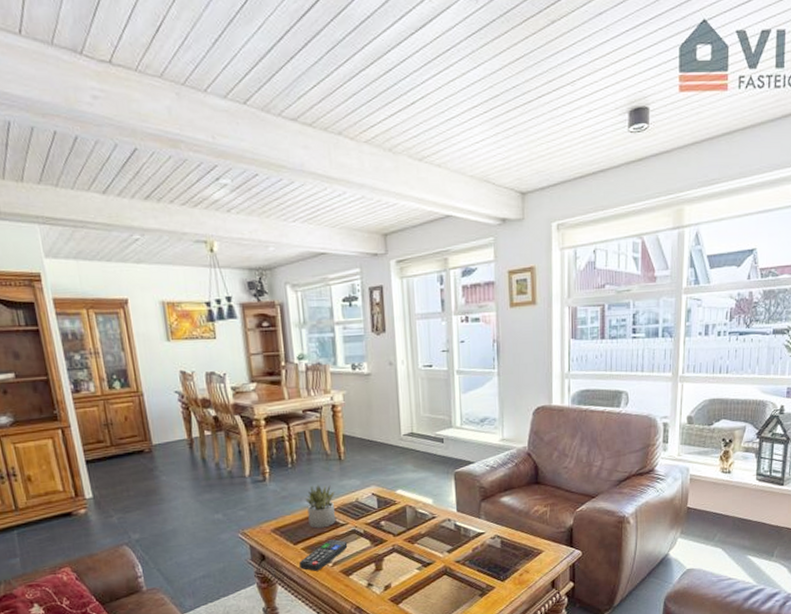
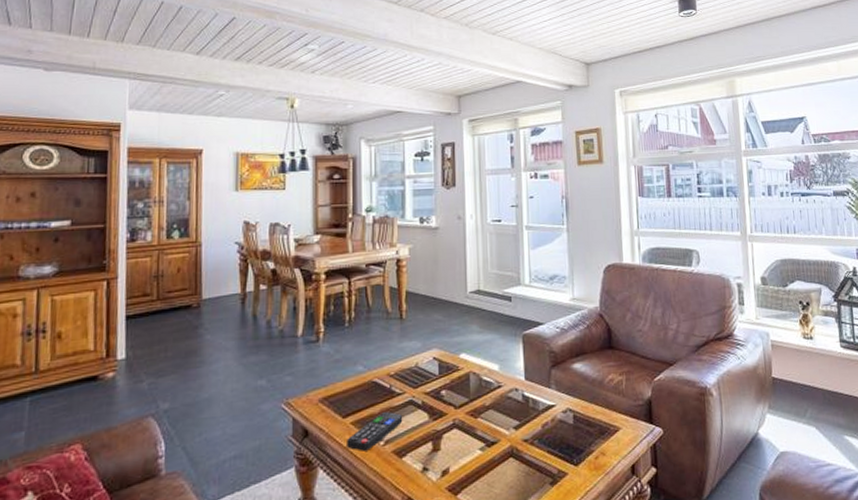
succulent plant: present [305,485,336,528] -> none [360,347,394,398]

